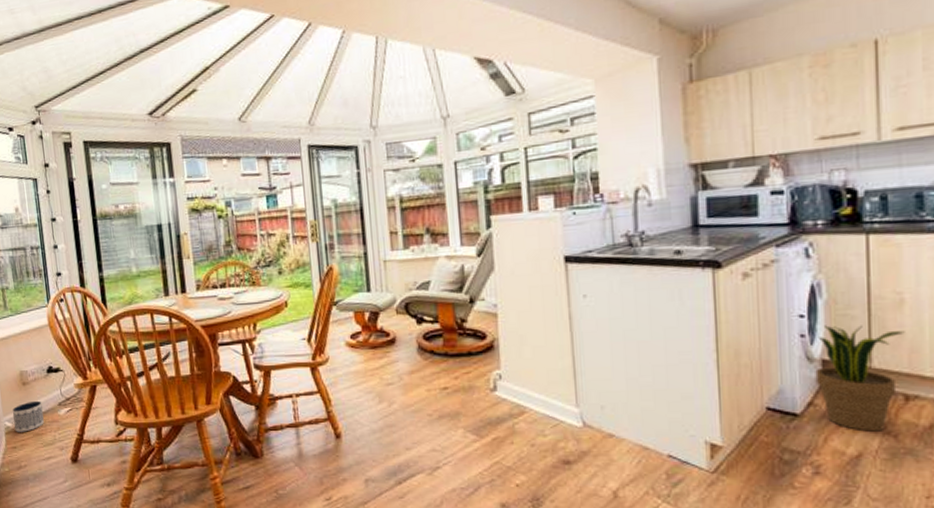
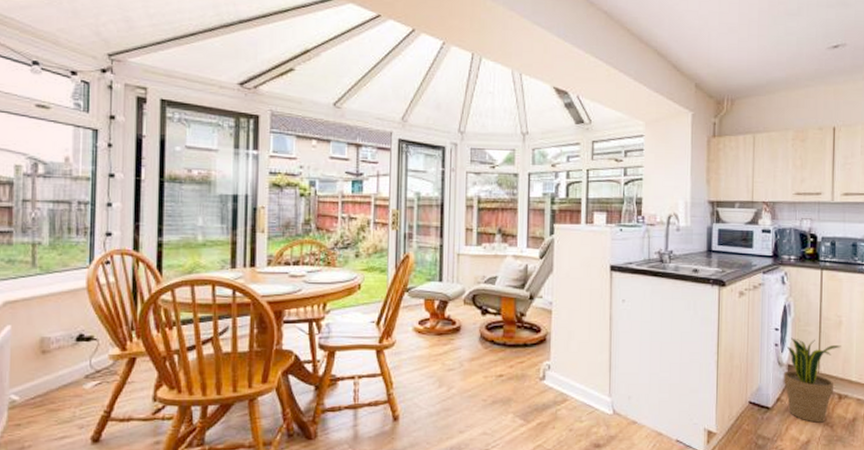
planter: present [13,400,44,432] -> none [23,371,64,407]

